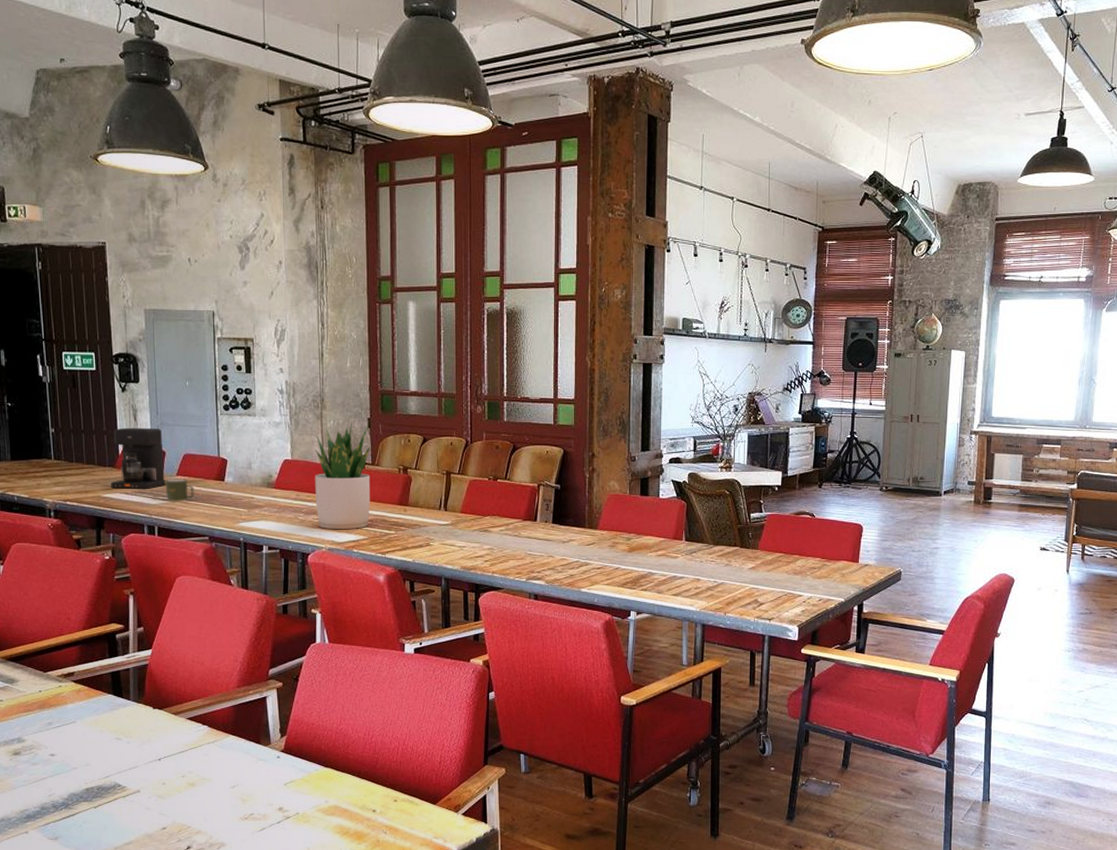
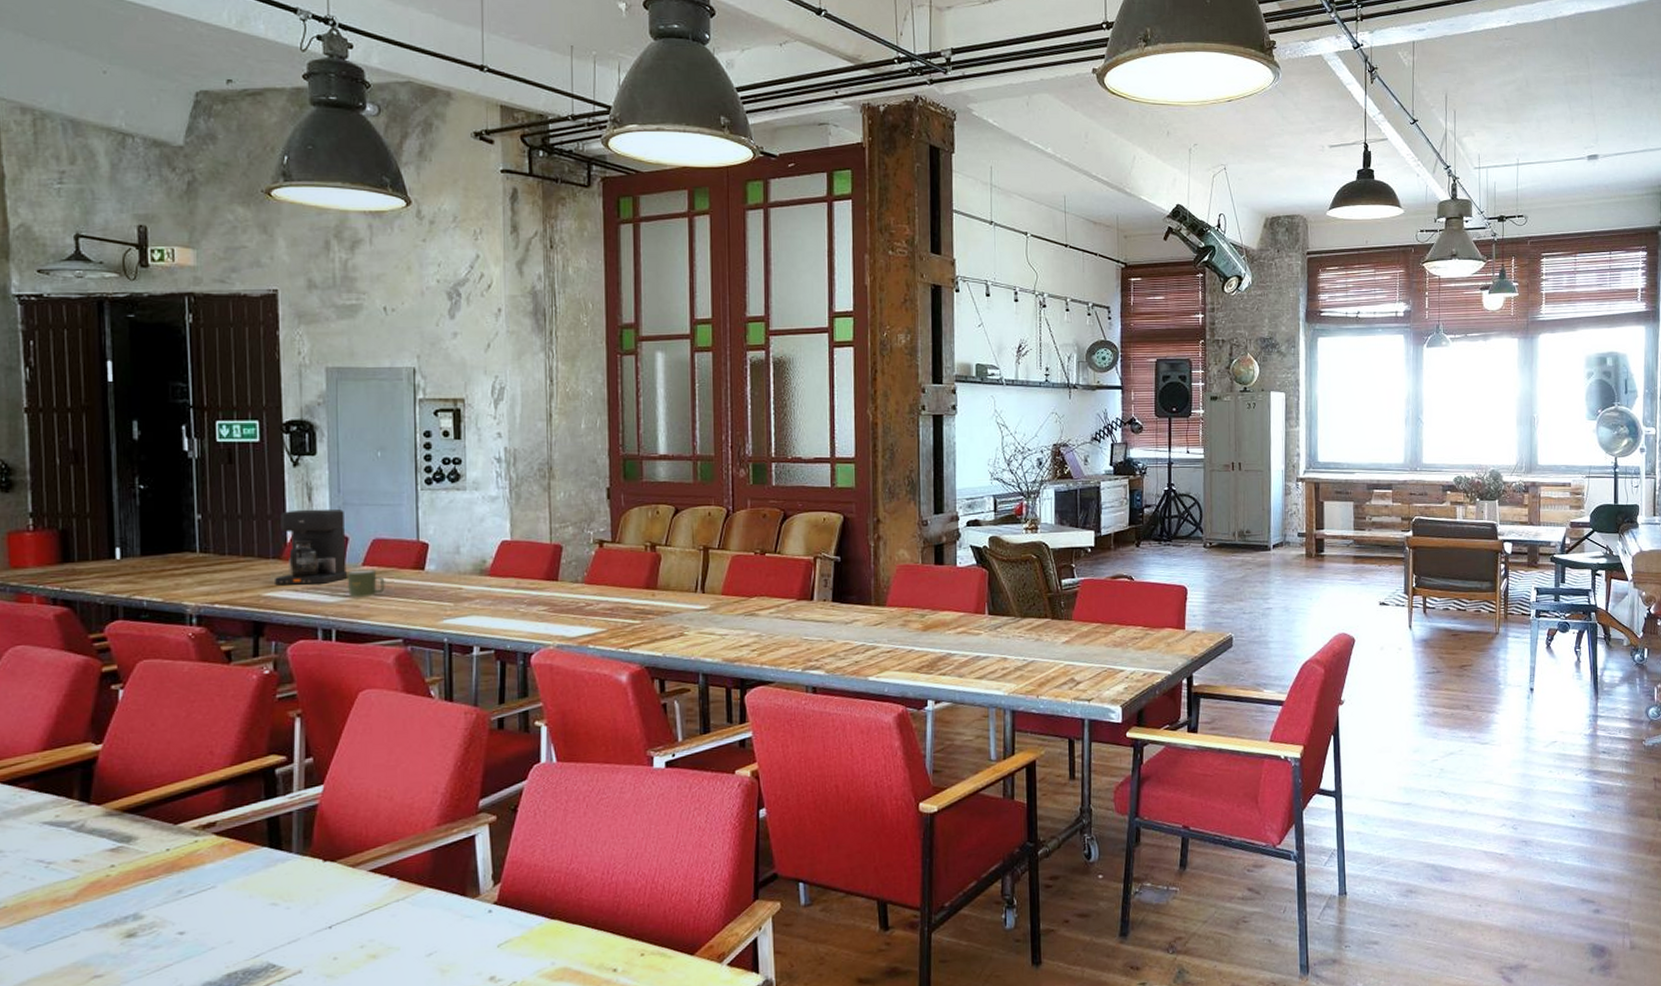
planter: present [315,423,371,530] -> none [540,494,611,623]

